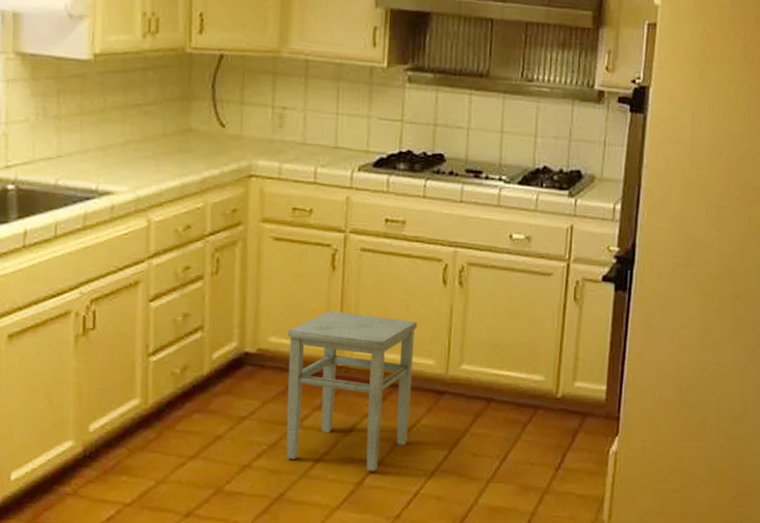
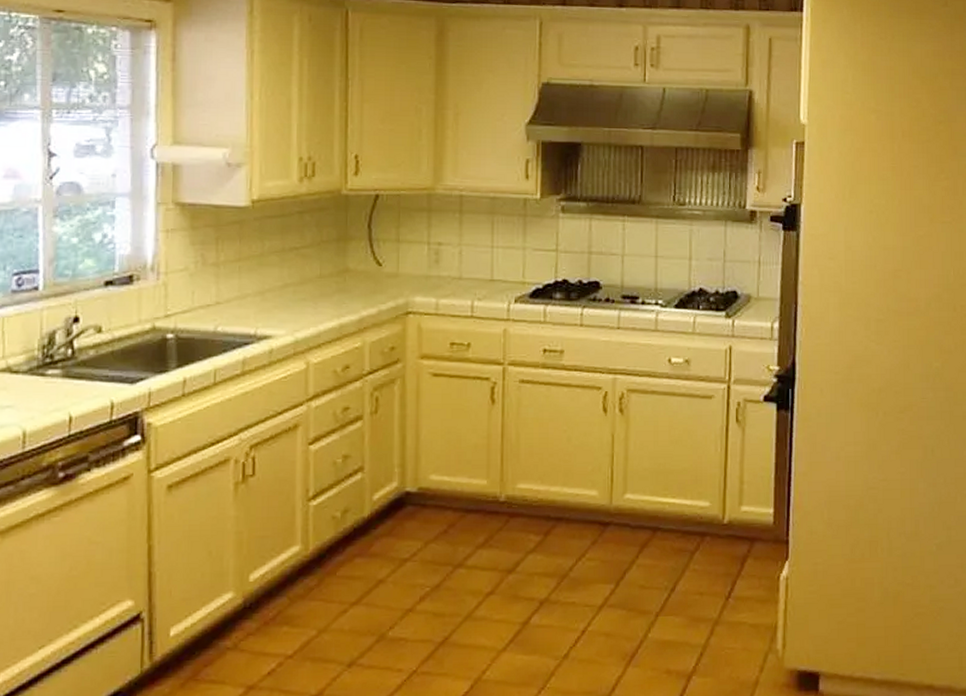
stool: present [286,310,417,471] -> none [448,445,579,609]

